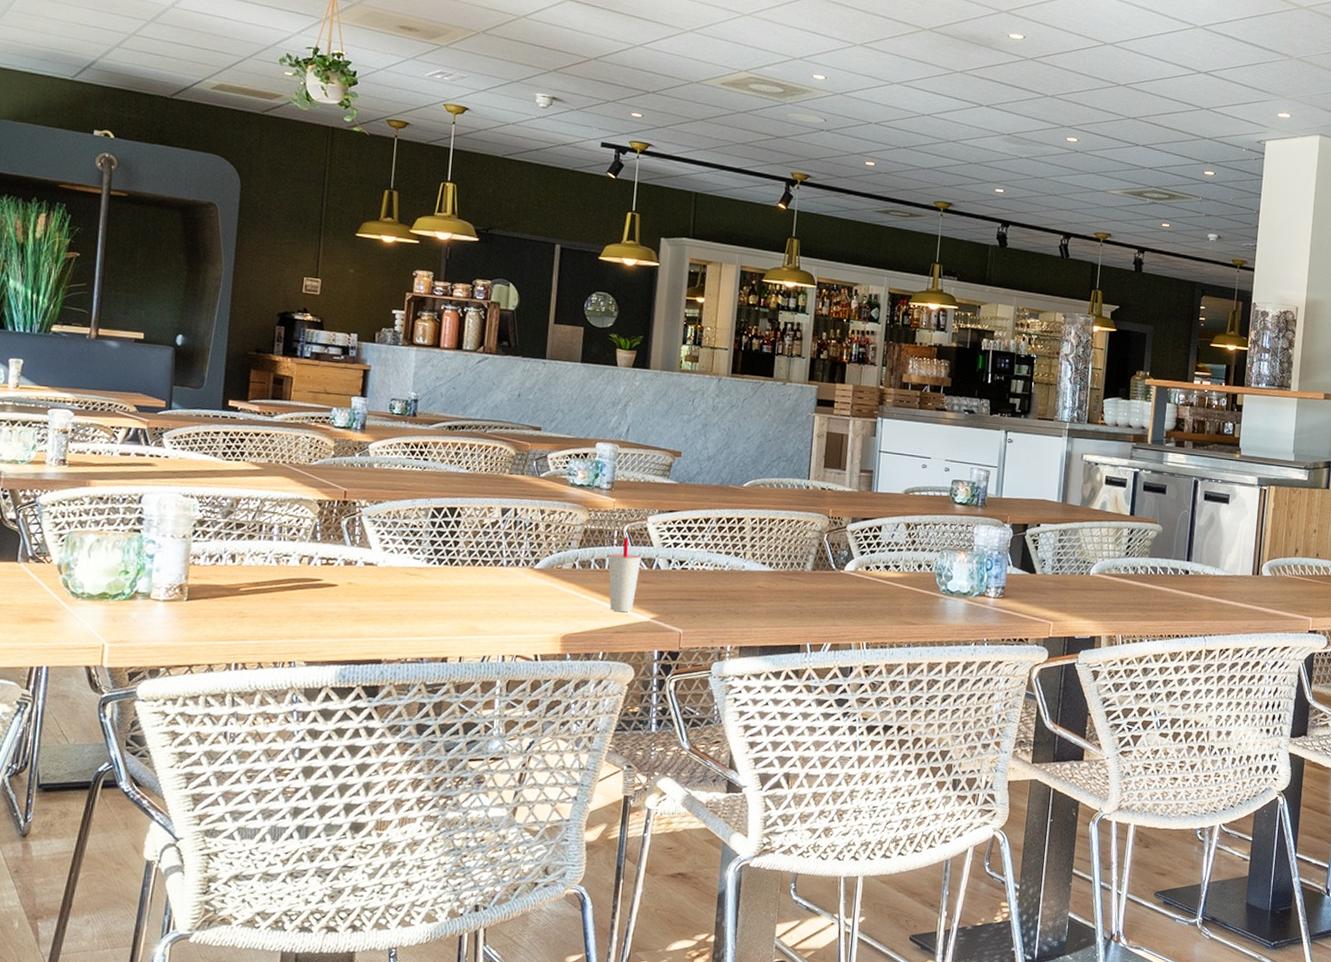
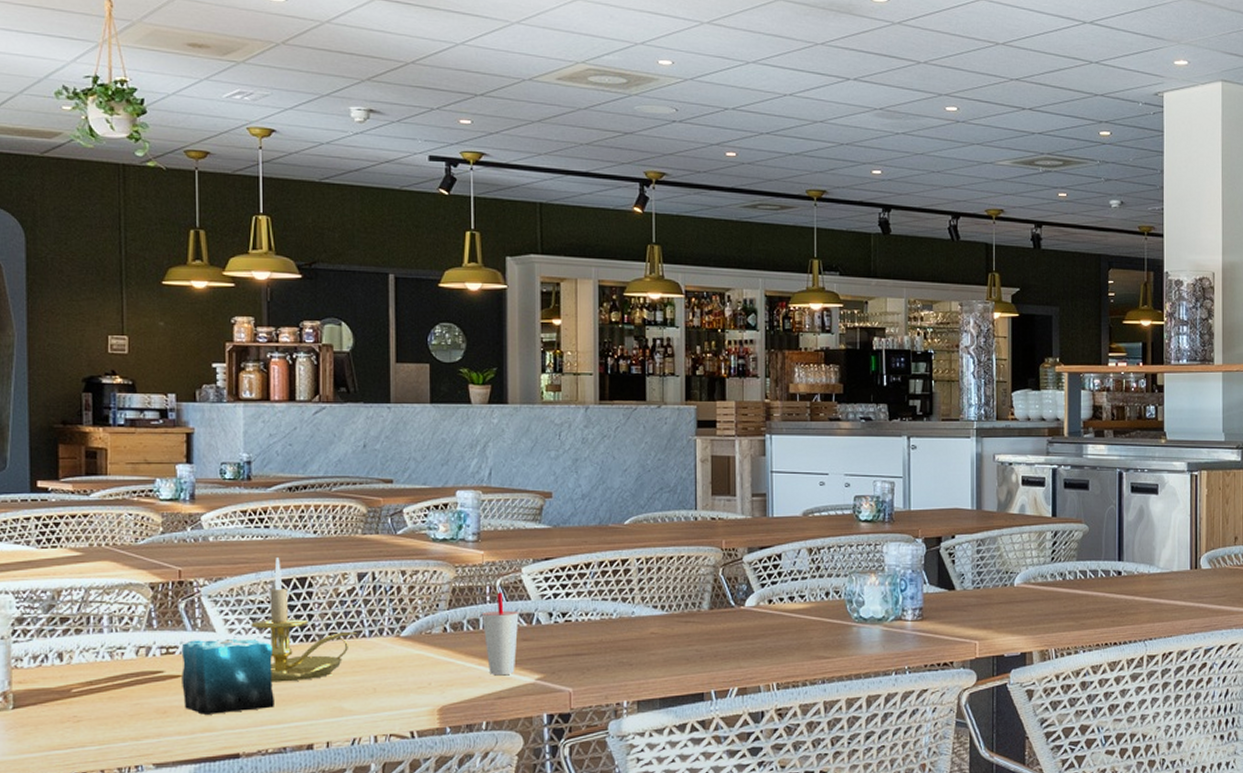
candle: none [337,554,420,623] -> present [181,637,274,715]
candle holder: none [403,487,496,600] -> present [251,557,357,682]

